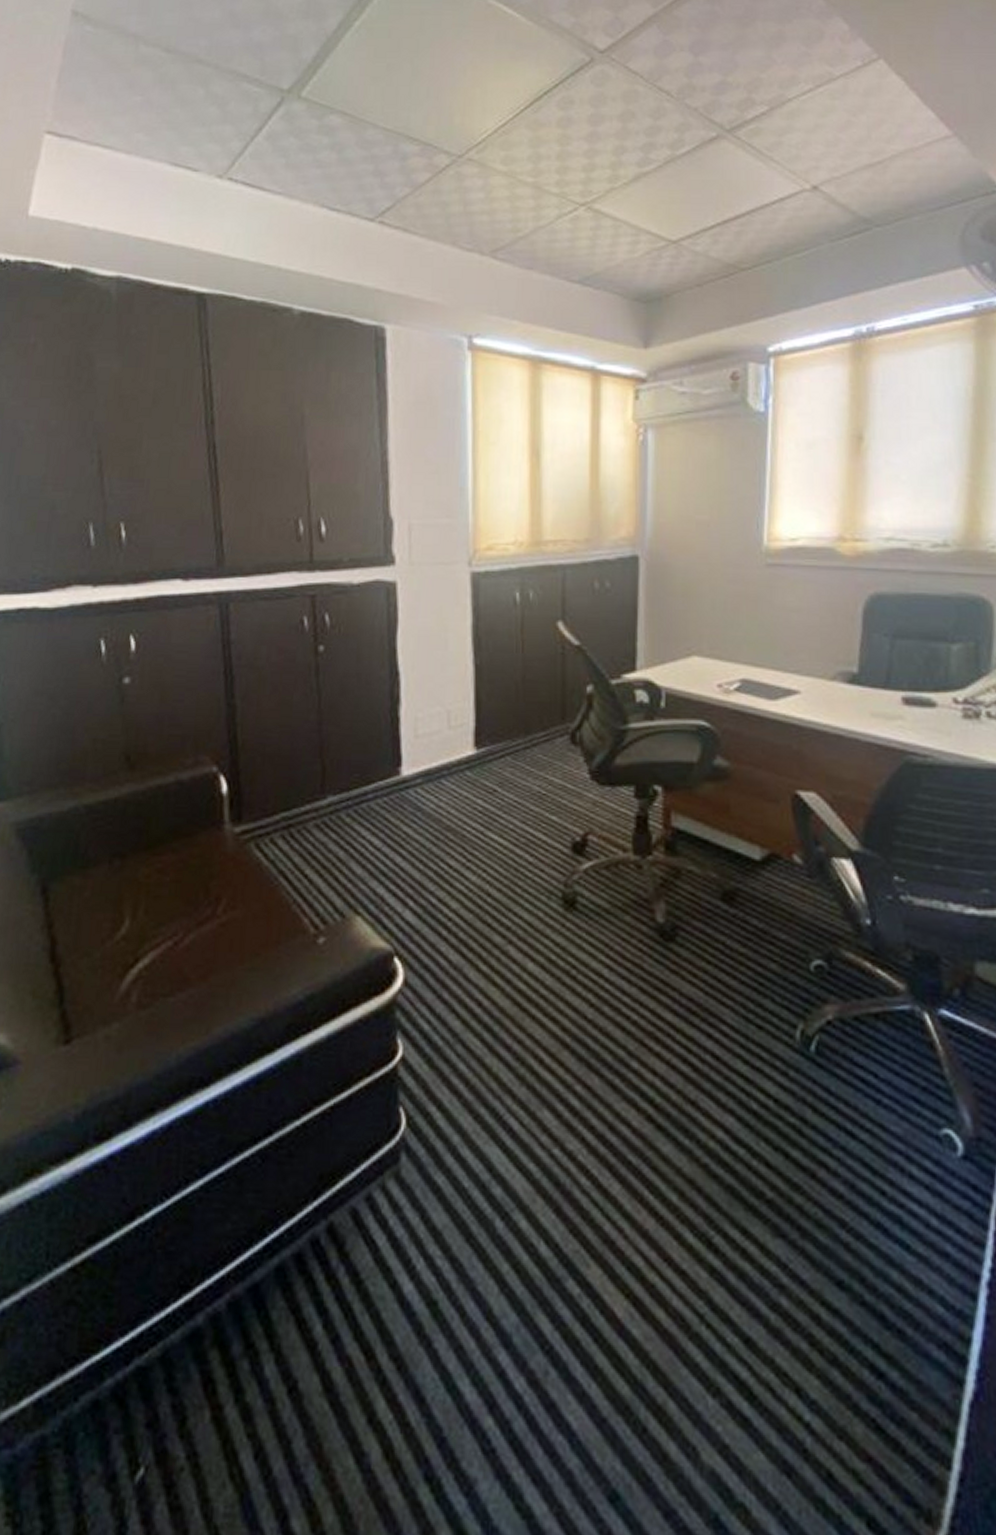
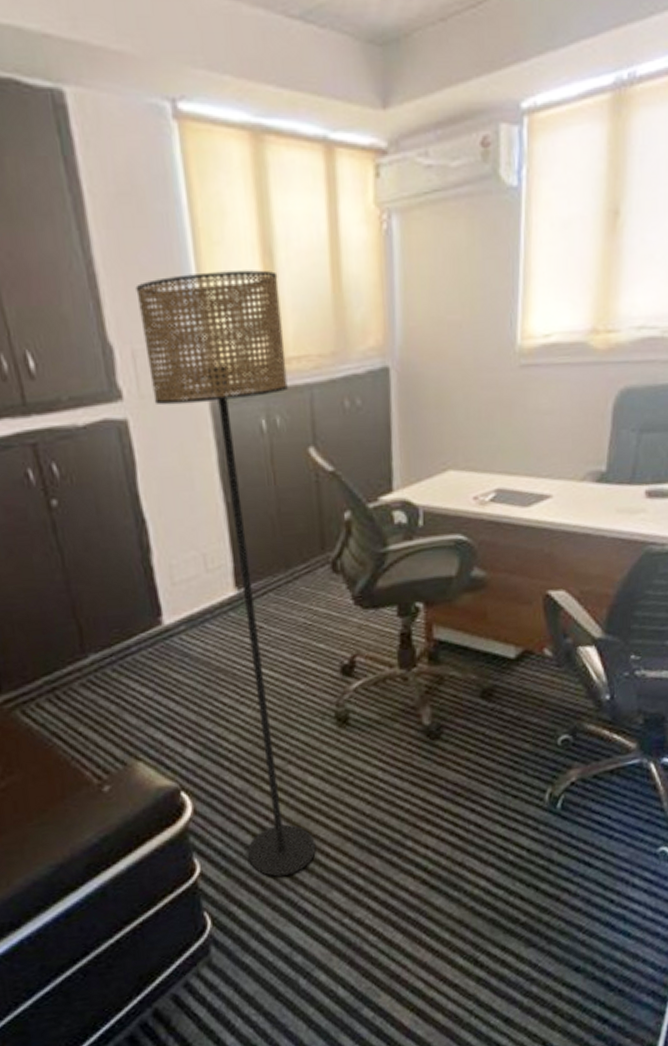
floor lamp: none [419,465,543,1078] -> present [136,270,316,877]

